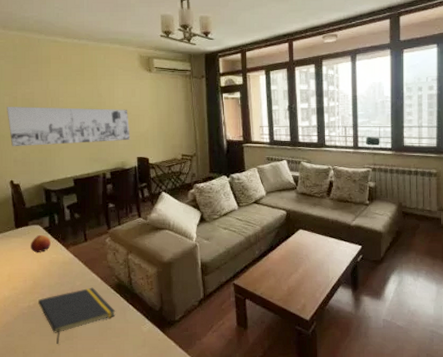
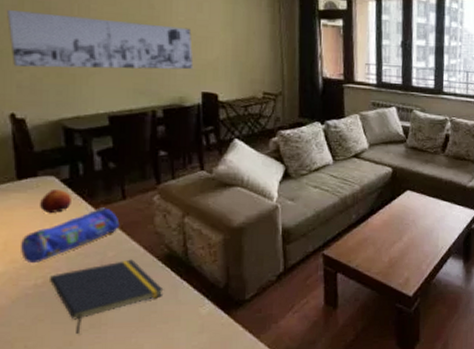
pencil case: none [19,248,84,291] -> present [21,207,120,264]

